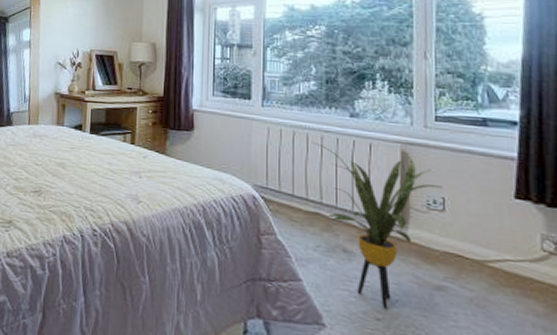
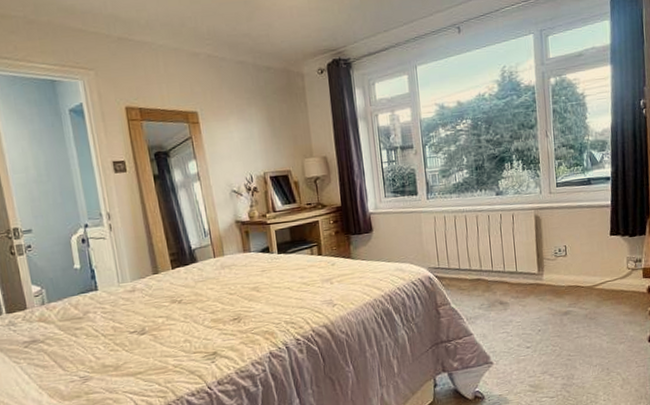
house plant: present [311,141,443,308] -> none [469,220,564,338]

